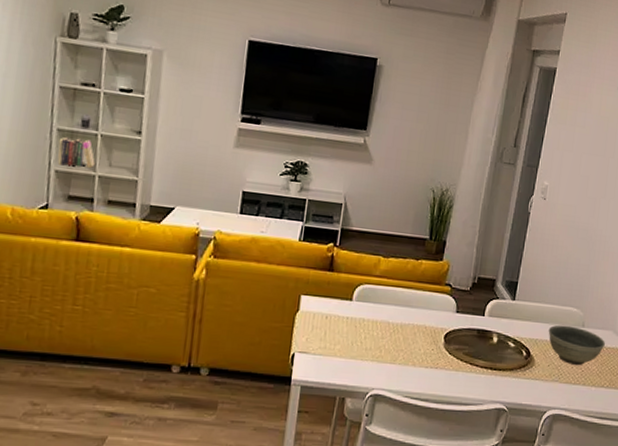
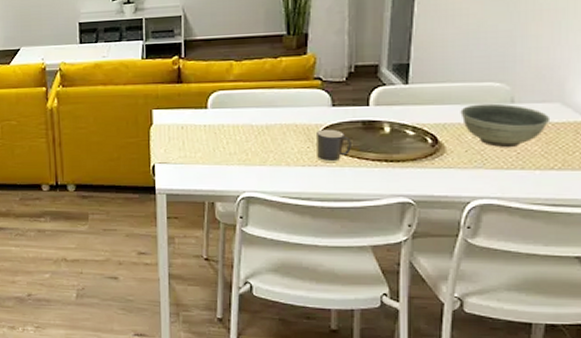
mug: none [438,333,467,367] -> present [315,129,351,163]

